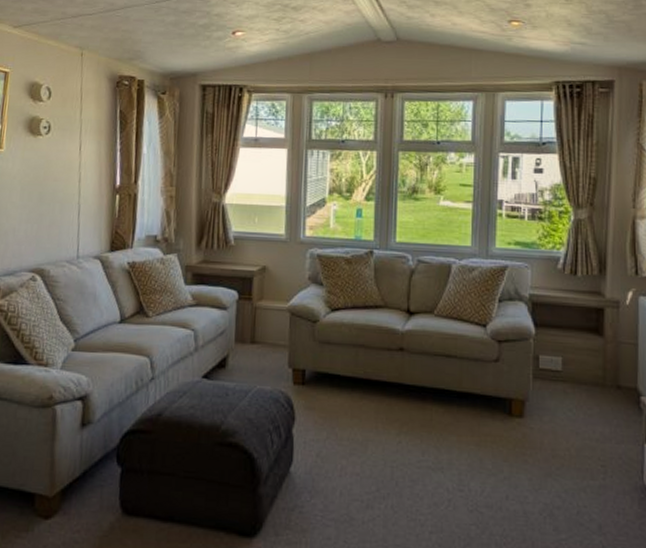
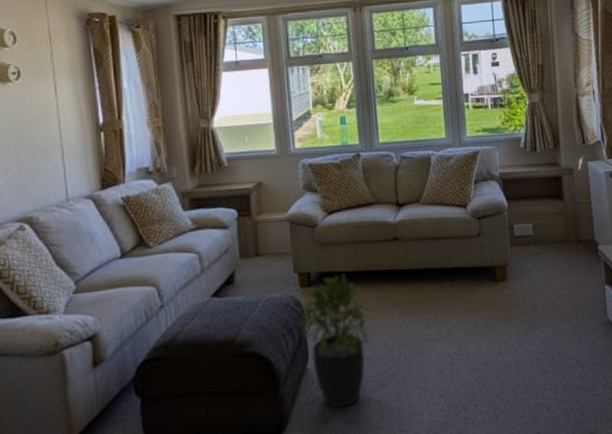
potted plant: none [286,377,366,522] -> present [297,273,372,408]

